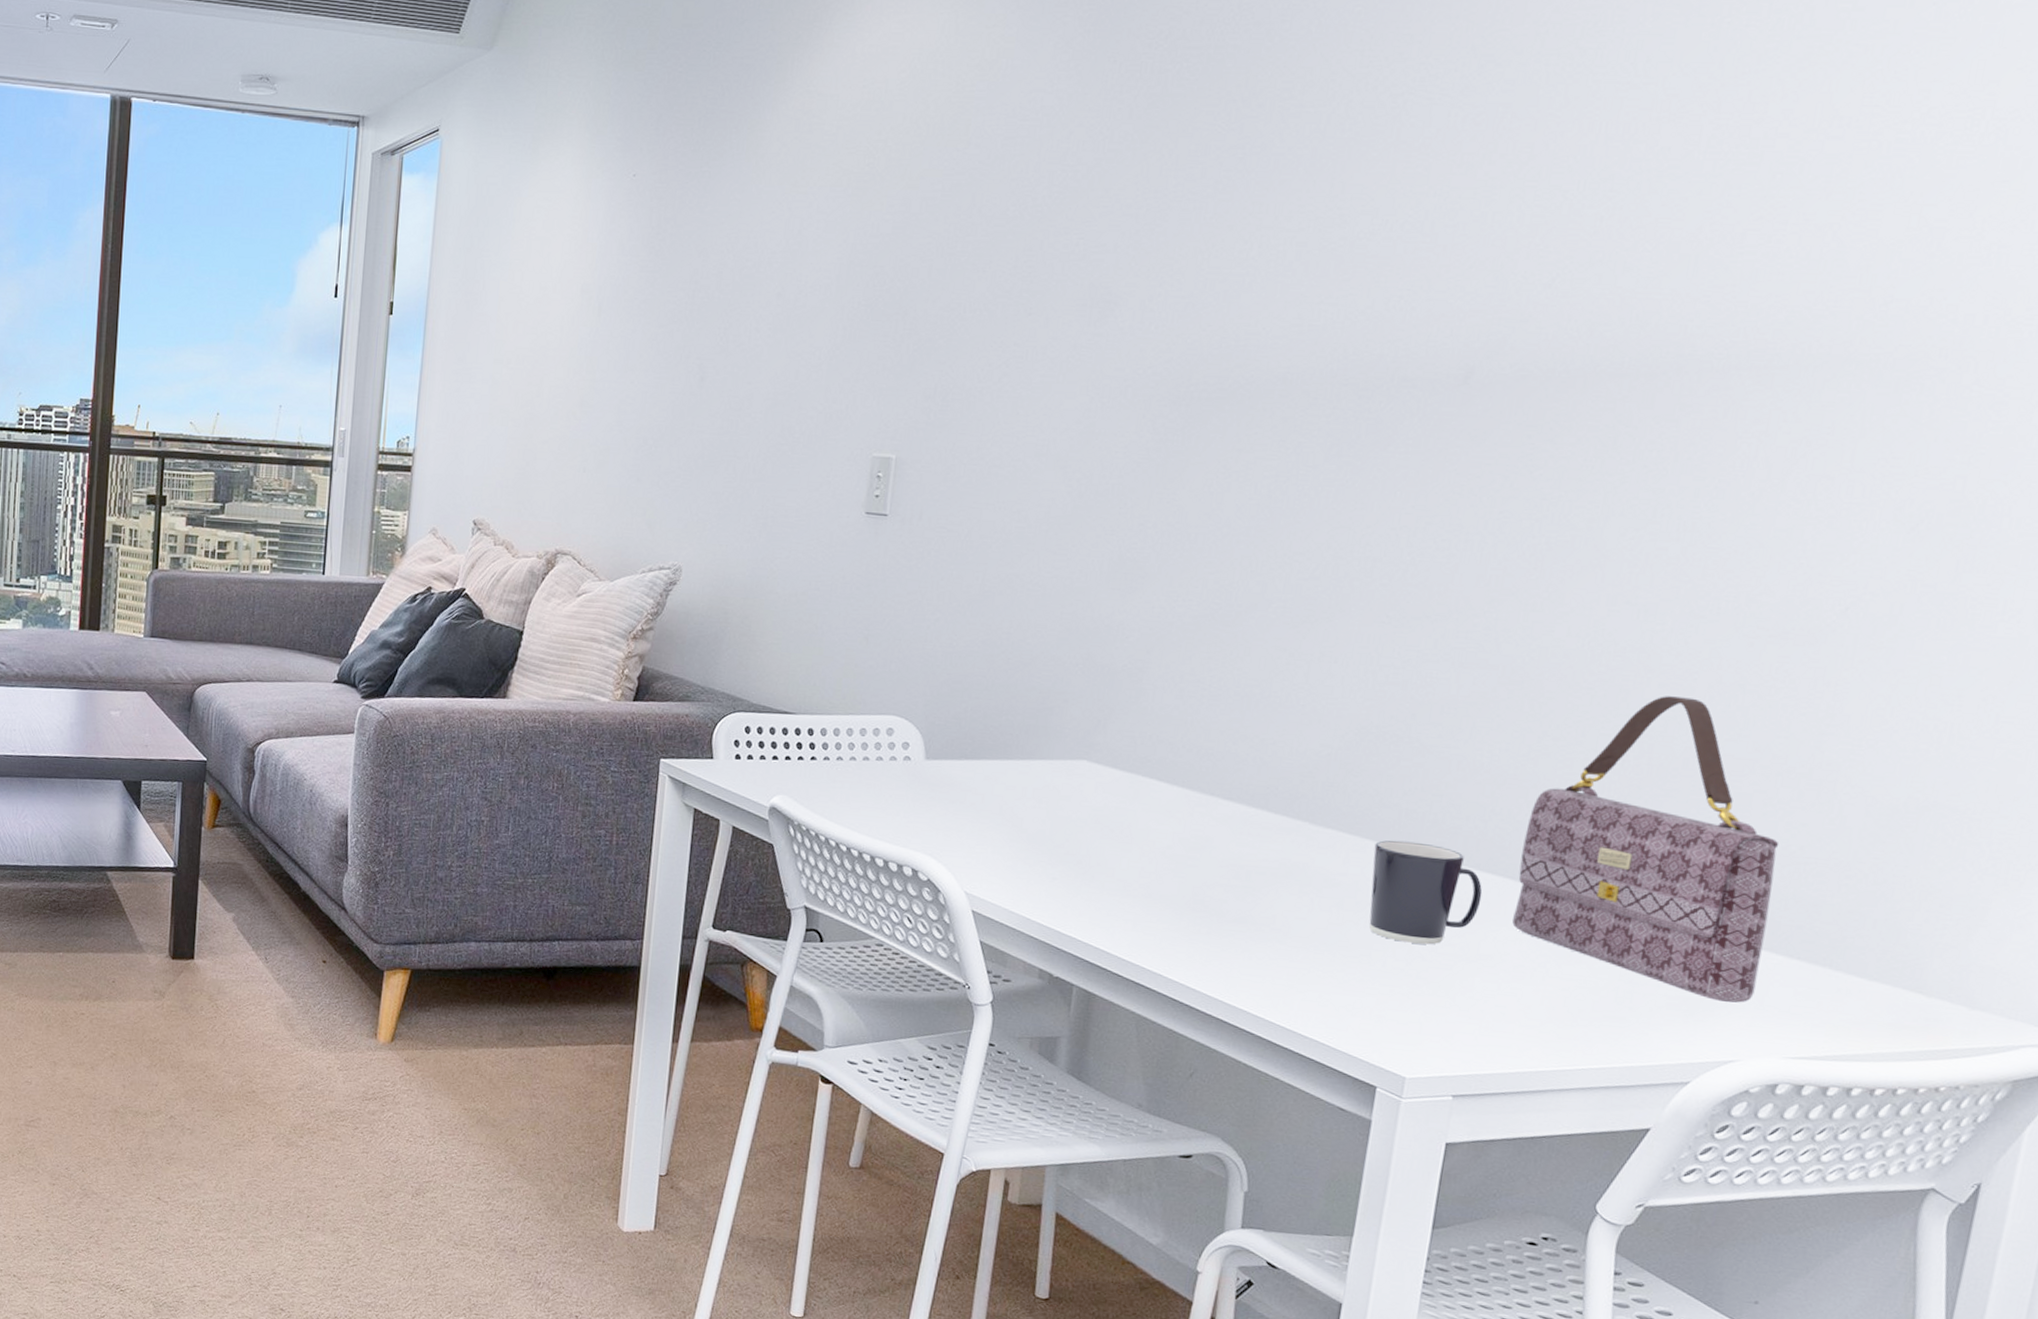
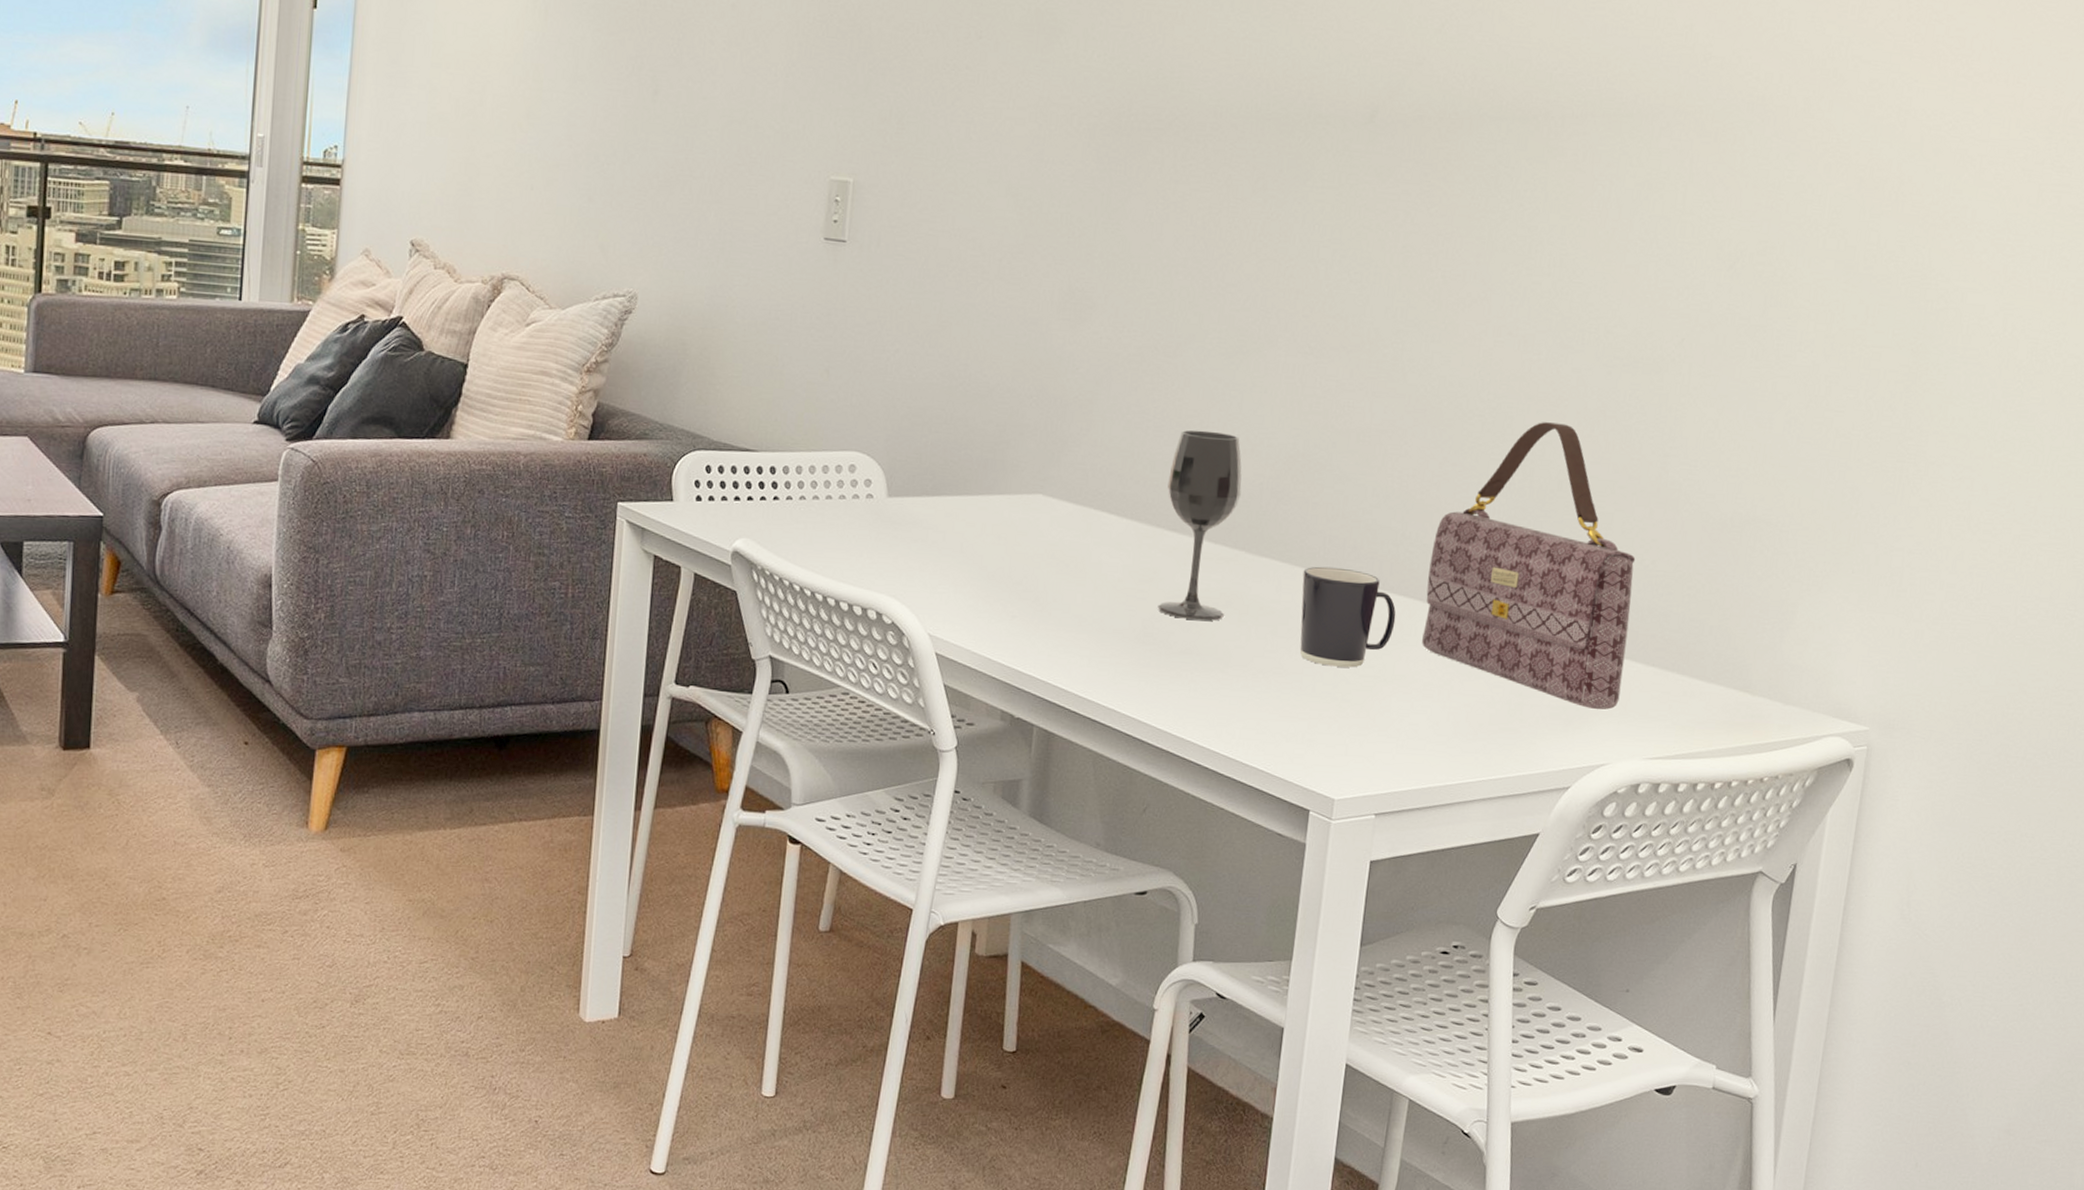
wine glass: none [1209,699,1307,891] -> present [1157,430,1242,621]

